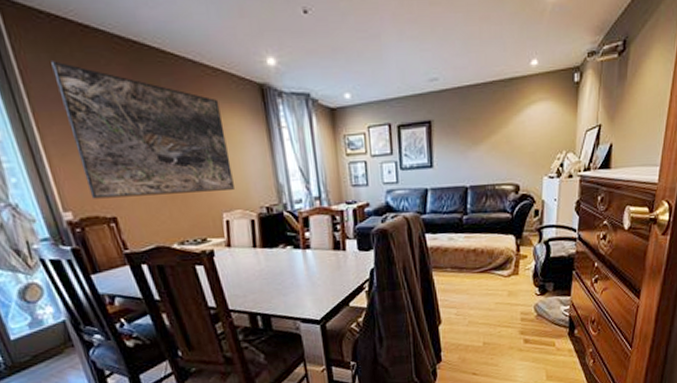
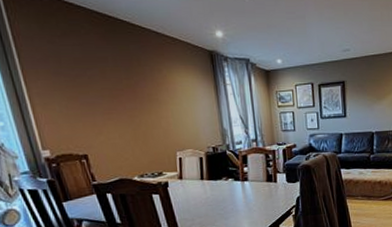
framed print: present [51,61,234,199] -> none [40,30,187,140]

